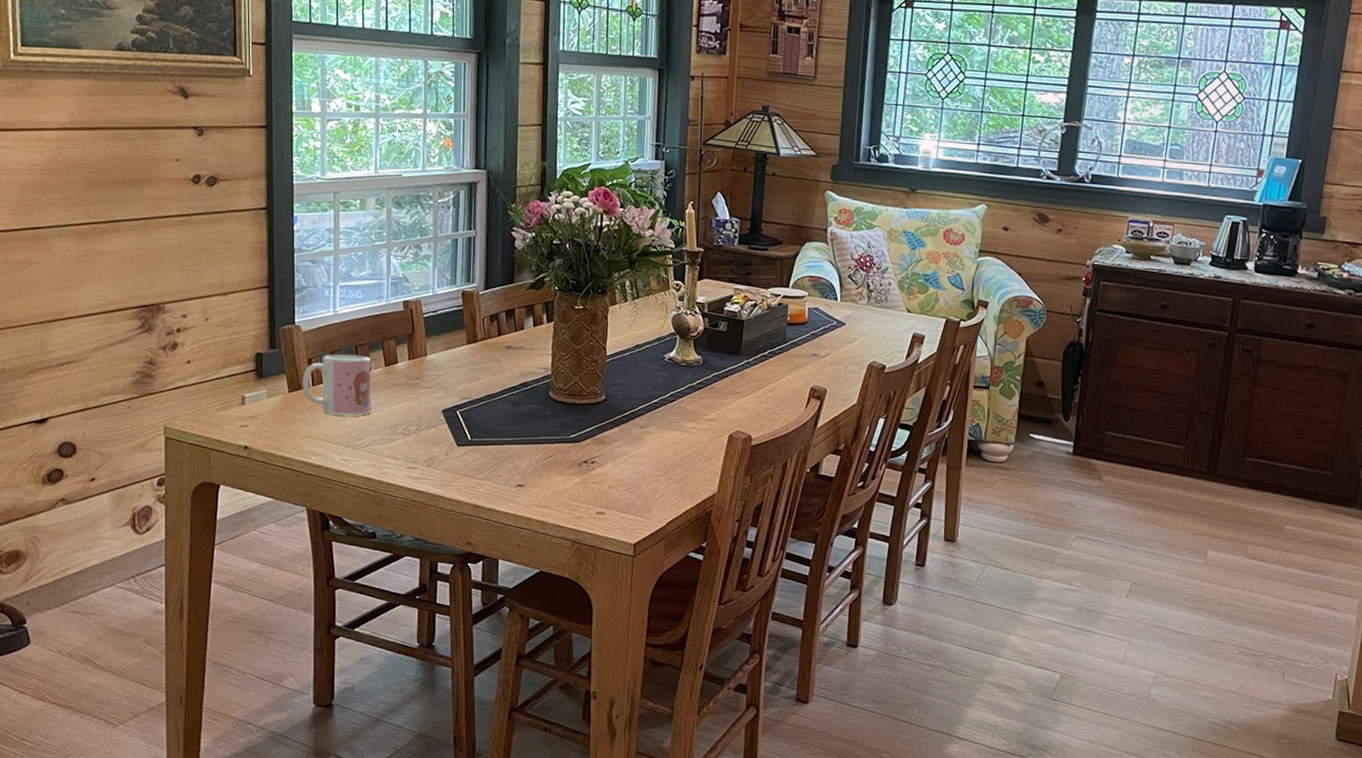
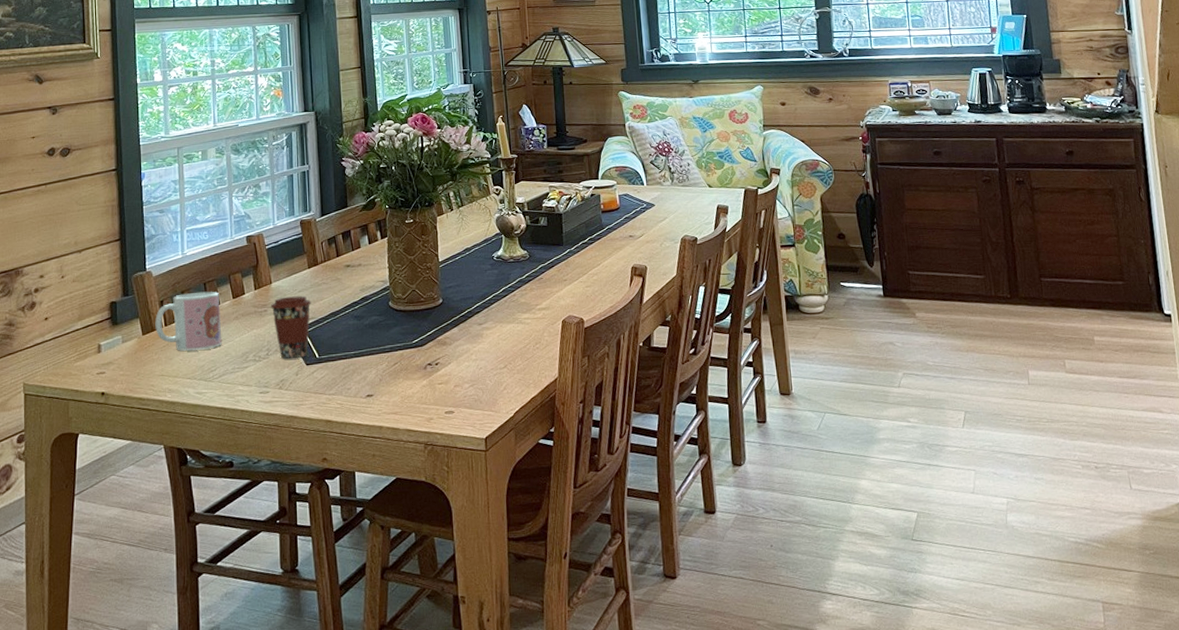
coffee cup: none [423,371,467,438] -> present [270,296,311,359]

